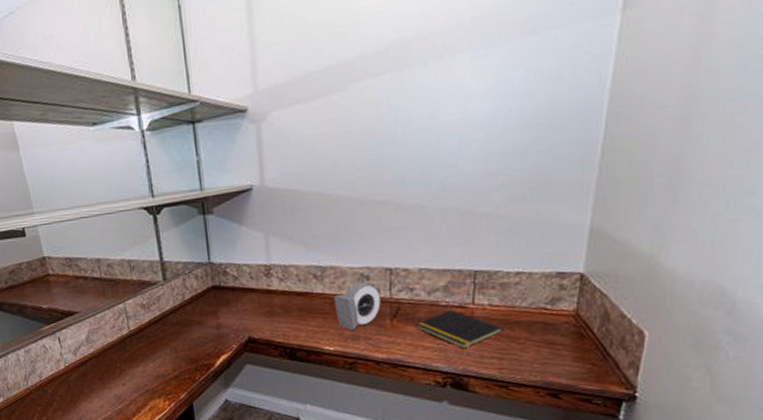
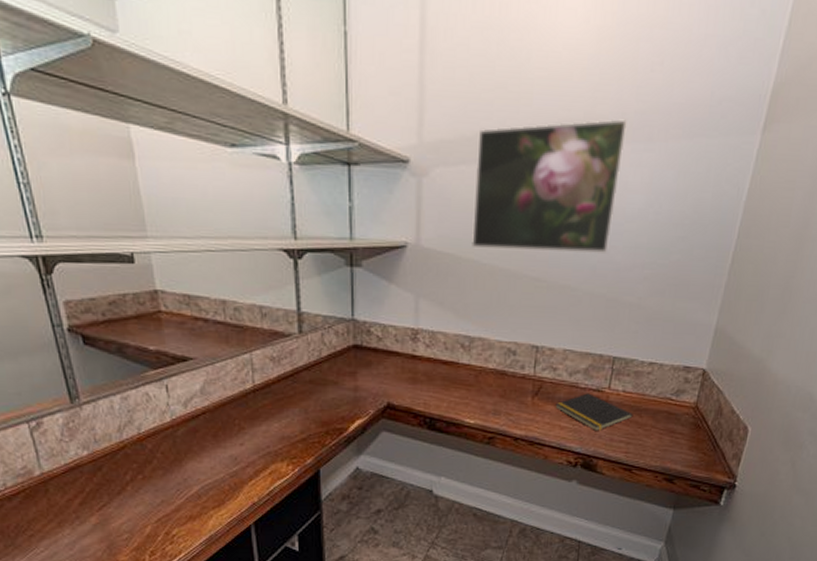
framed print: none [310,29,463,182] -> present [470,119,627,255]
alarm clock: present [333,282,381,331] -> none [478,356,525,406]

